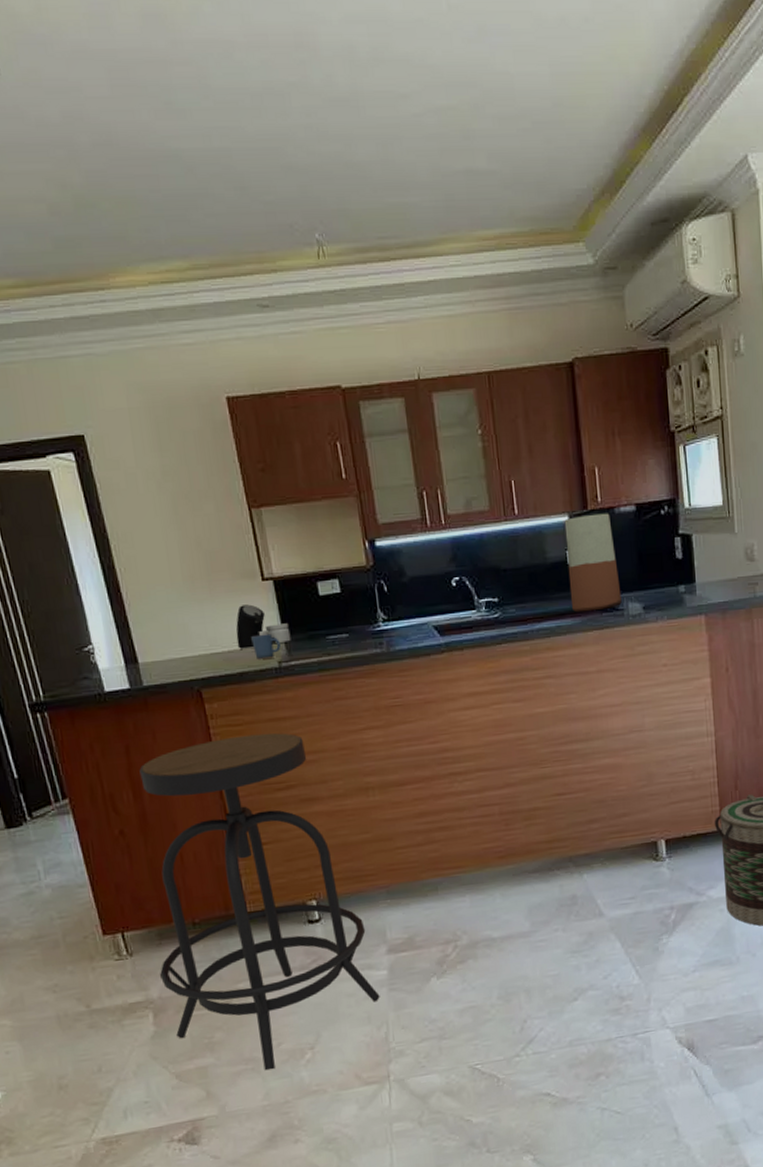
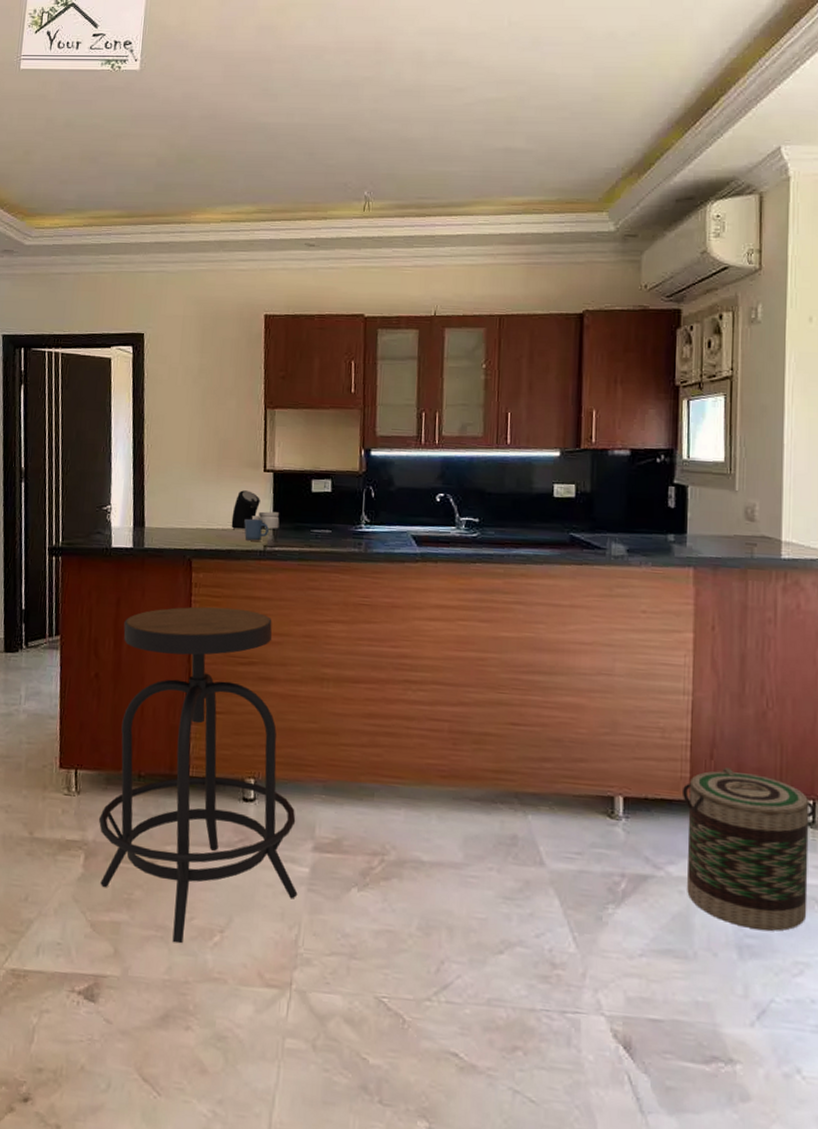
vase: present [564,513,622,613] -> none [551,453,606,546]

